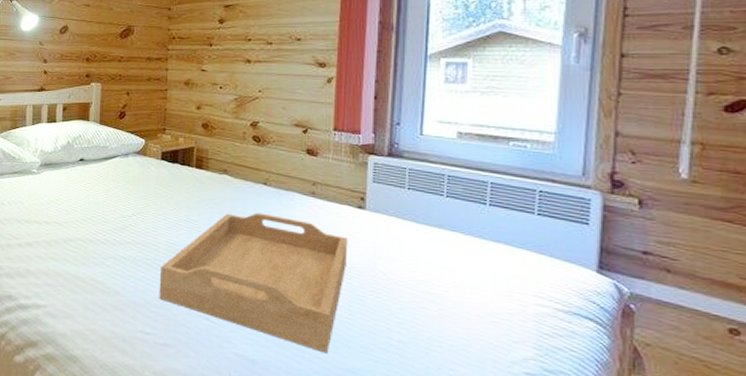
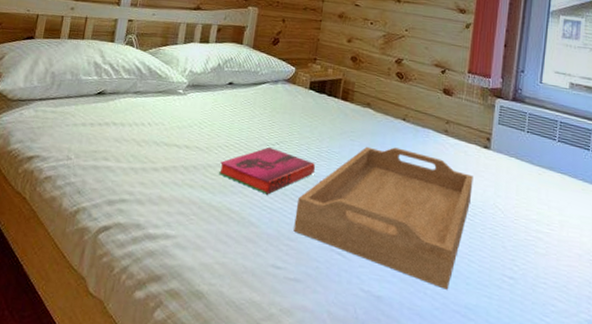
hardback book: none [79,218,176,265] -> present [218,146,316,195]

